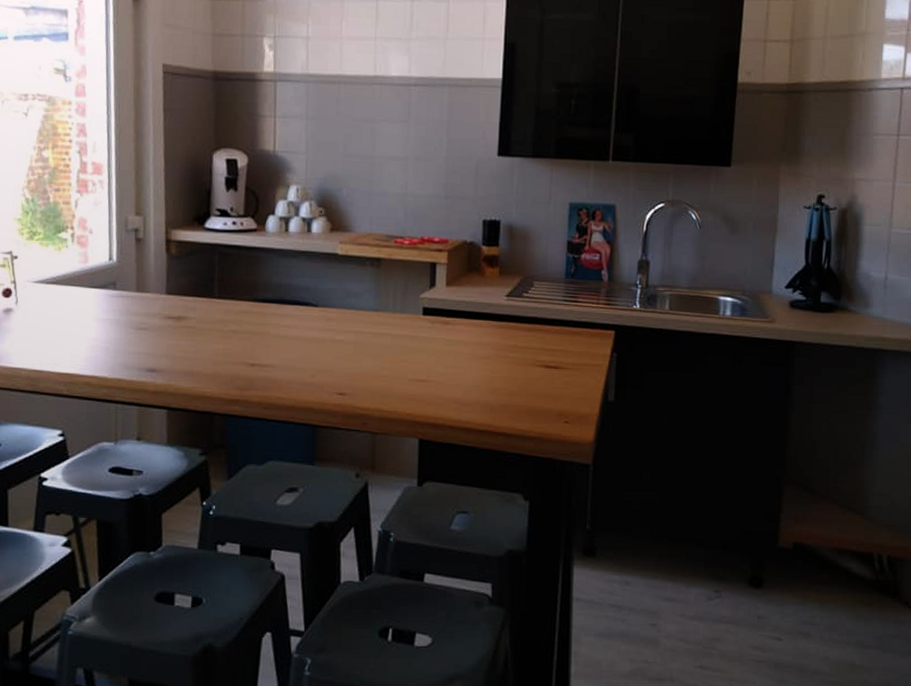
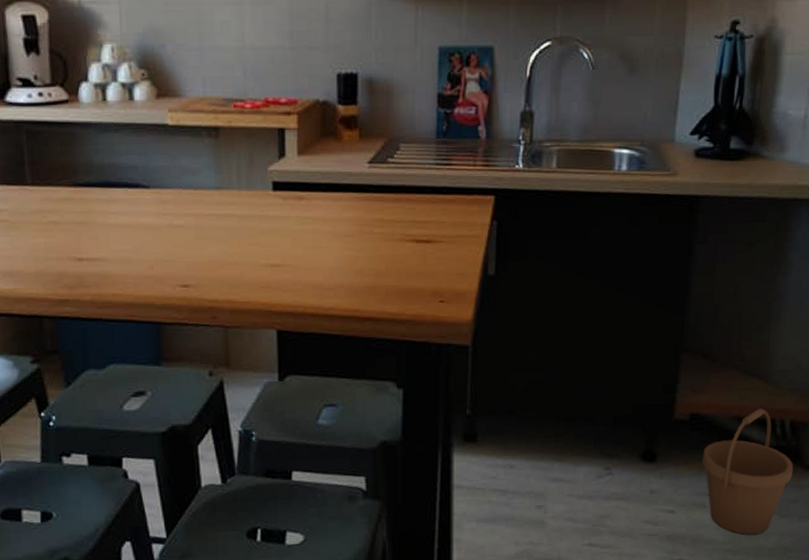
bucket: none [805,541,893,669] -> present [702,408,794,535]

